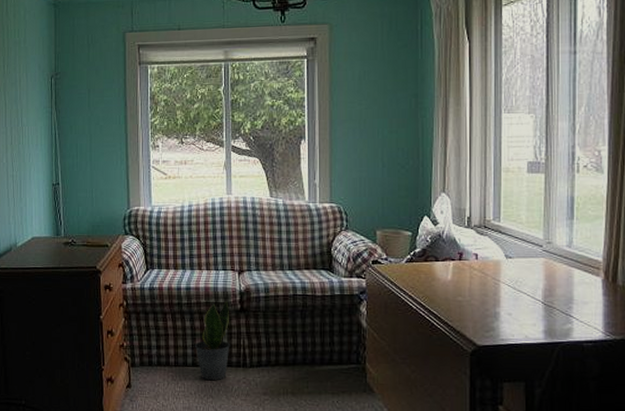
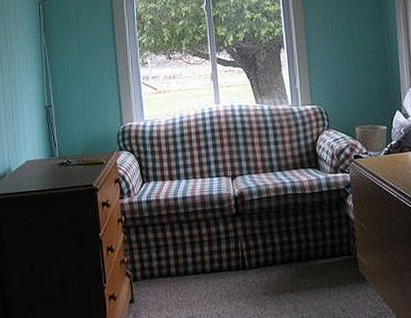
potted plant: present [195,301,230,381] -> none [195,207,229,287]

